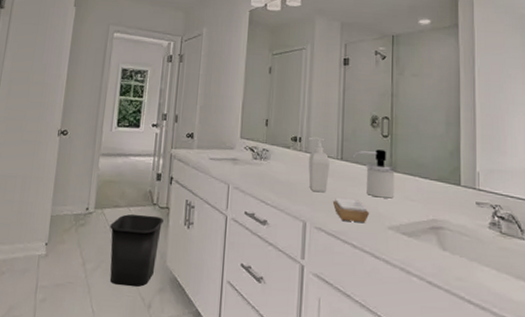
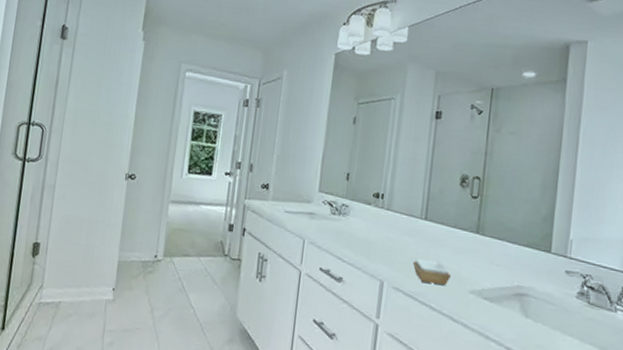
waste bin: present [110,213,164,287] -> none [178,263,235,336]
soap bottle: present [307,137,330,193] -> none [389,194,413,253]
soap dispenser: present [352,149,395,199] -> none [437,211,482,262]

